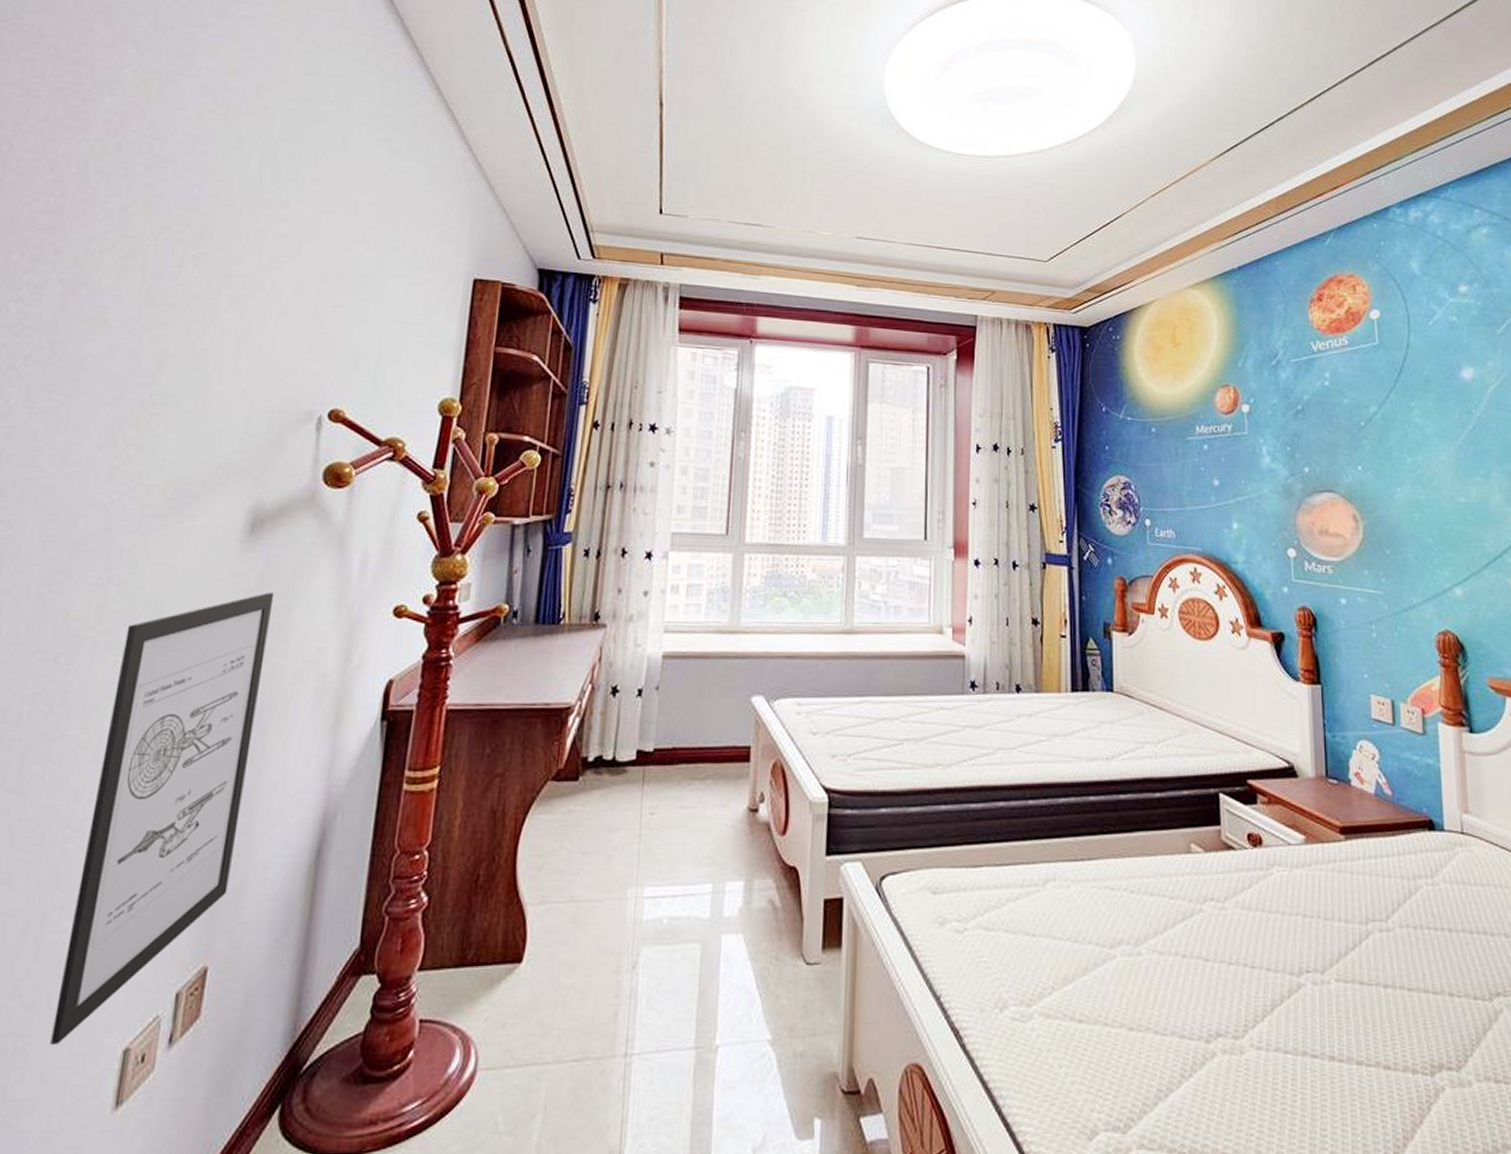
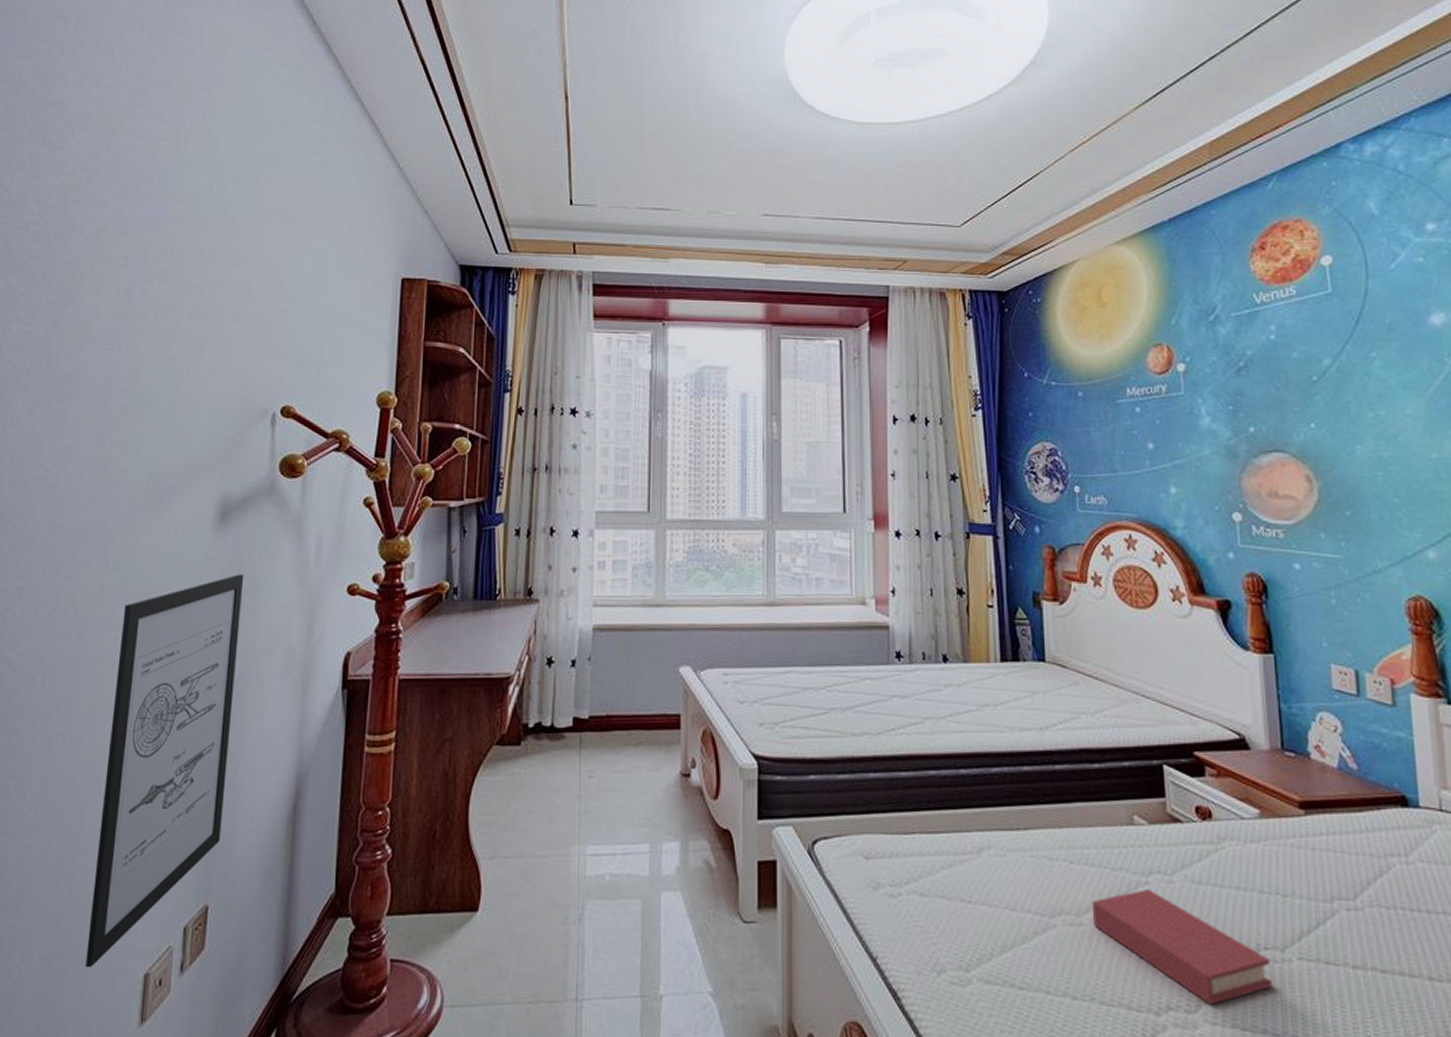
book: none [1149,917,1313,1030] -> present [1091,889,1273,1006]

